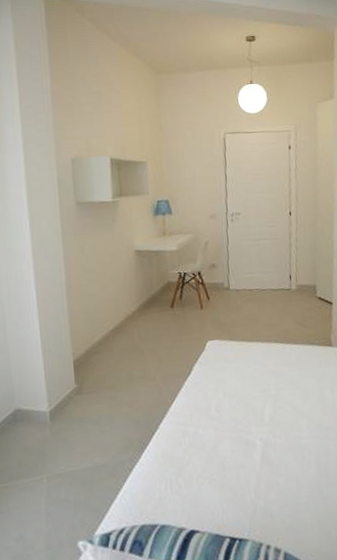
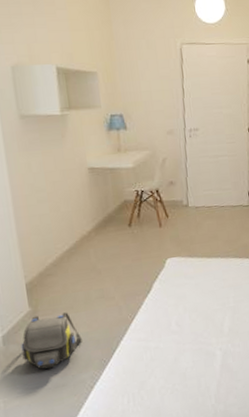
shoulder bag: none [66,390,123,448] -> present [21,312,82,370]

